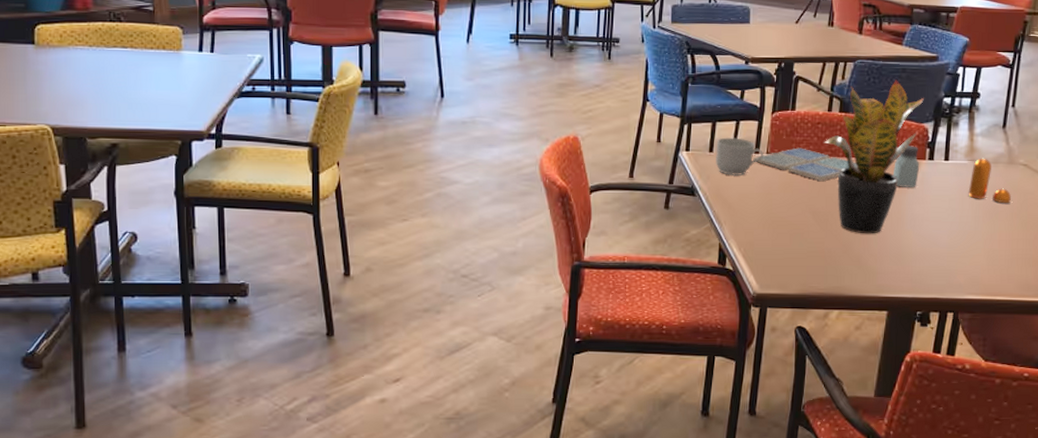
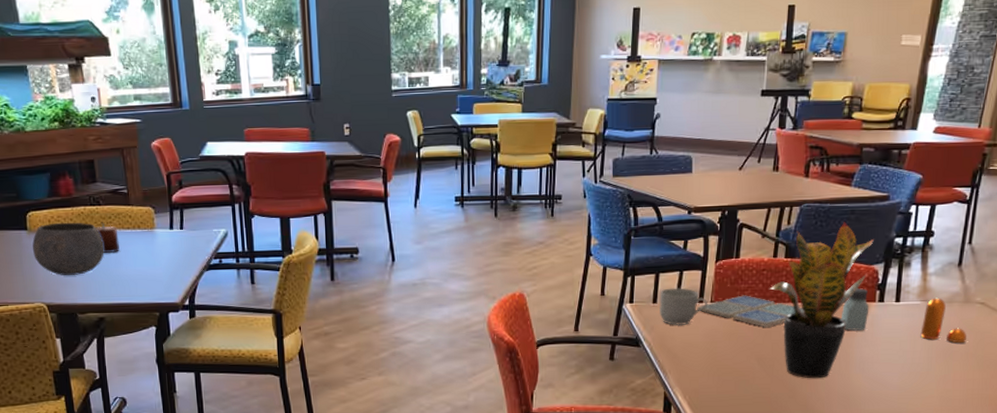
bowl: none [40,38,122,96] -> present [32,222,104,275]
candle: none [115,40,140,74] -> present [96,222,120,253]

